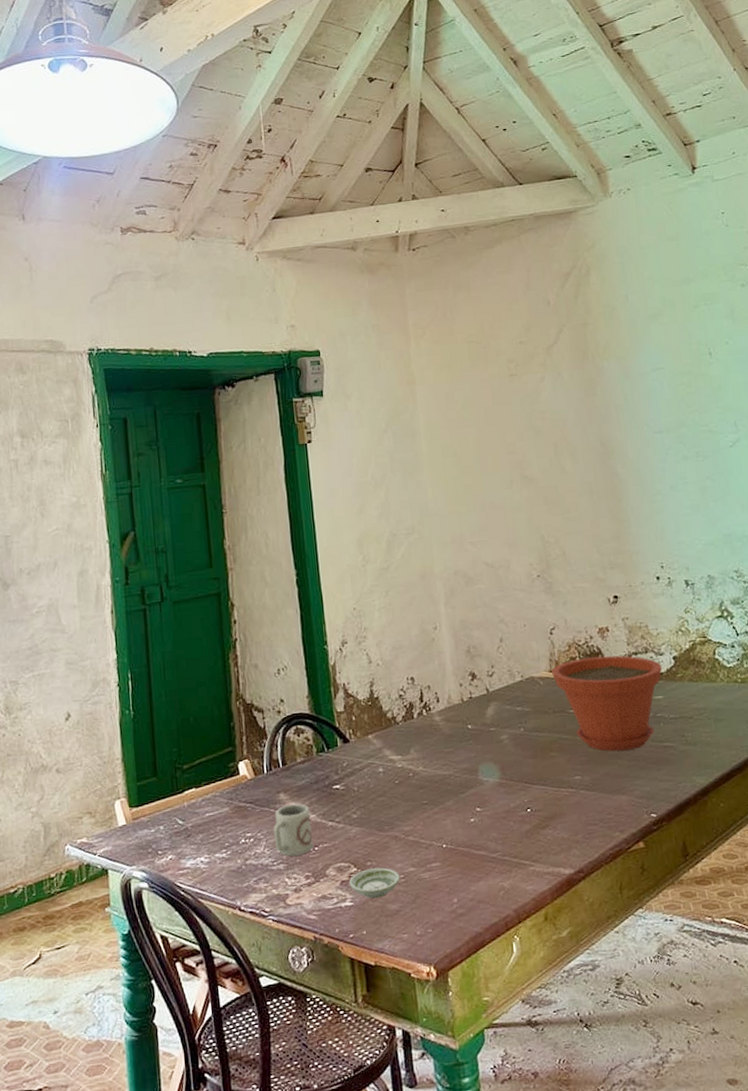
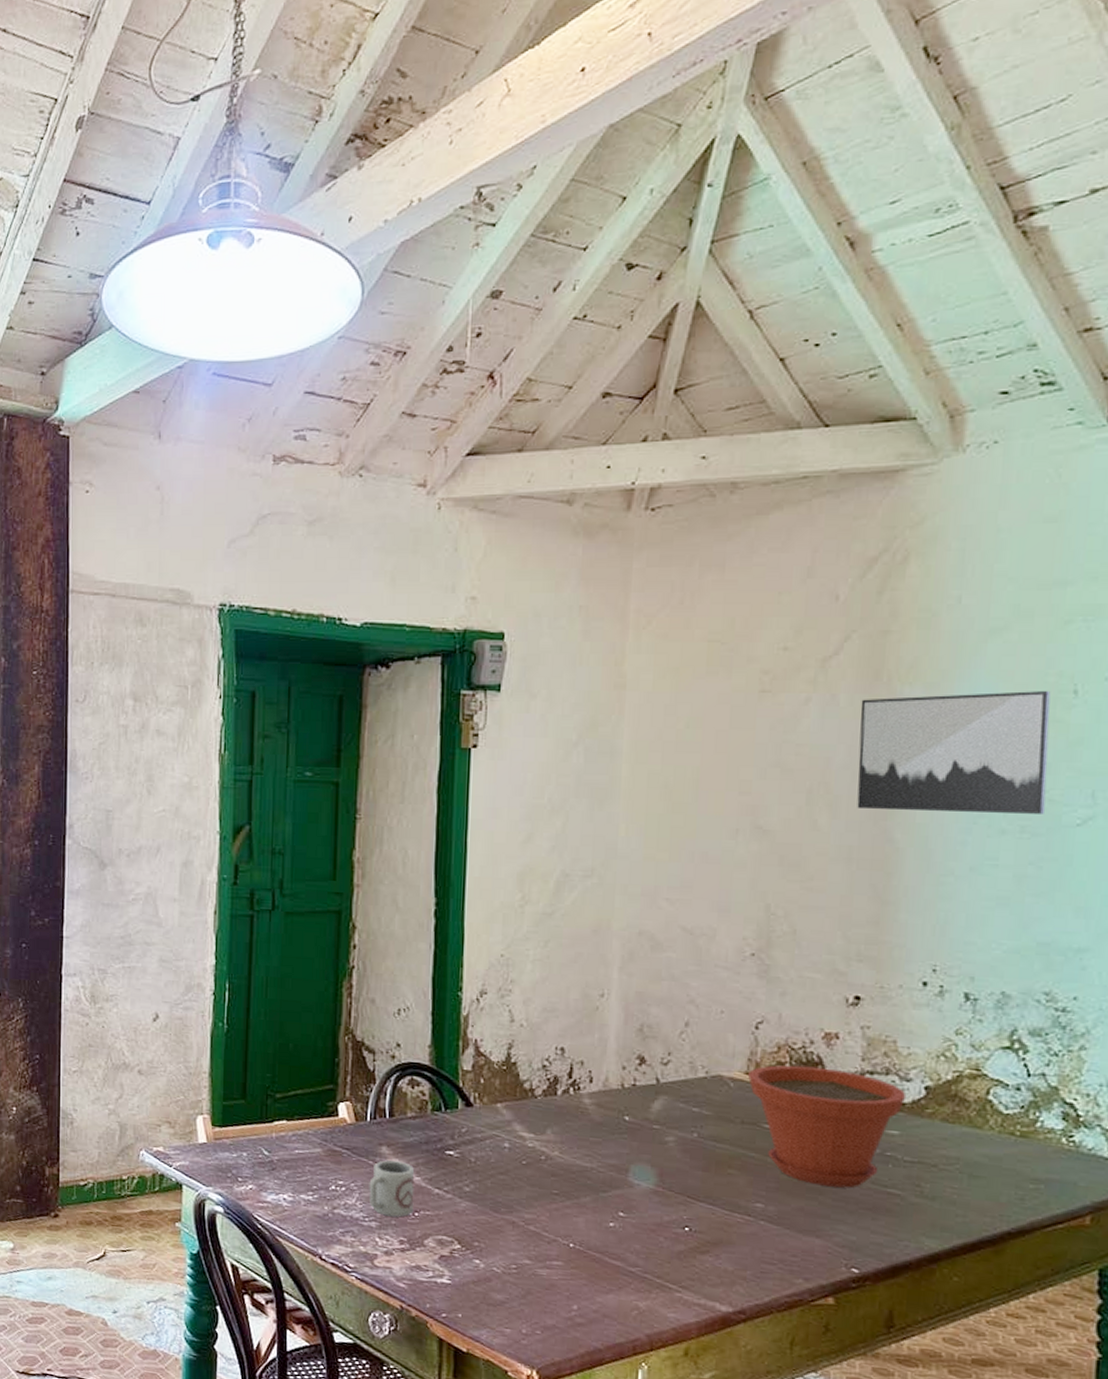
saucer: present [349,867,401,899] -> none [449,1249,512,1284]
wall art: none [578,354,708,454] -> present [857,690,1051,814]

